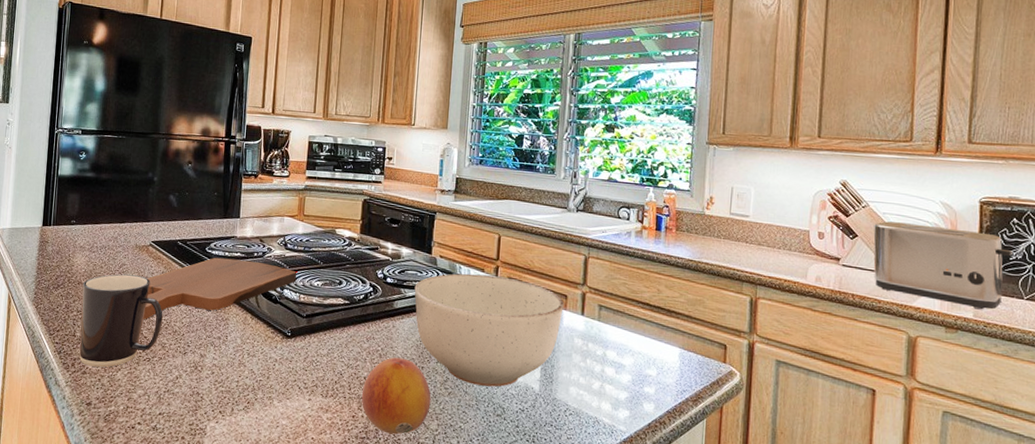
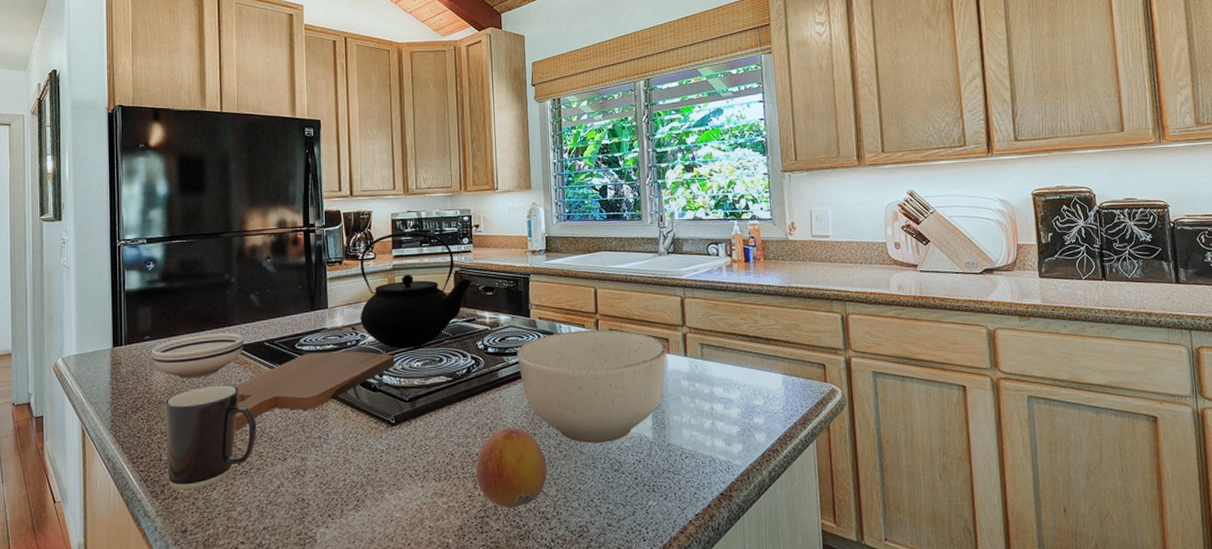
bowl: none [75,226,161,266] -> present [151,333,245,379]
teapot: none [268,154,380,268] -> present [359,231,473,349]
toaster: present [873,221,1013,310] -> none [943,222,1067,295]

